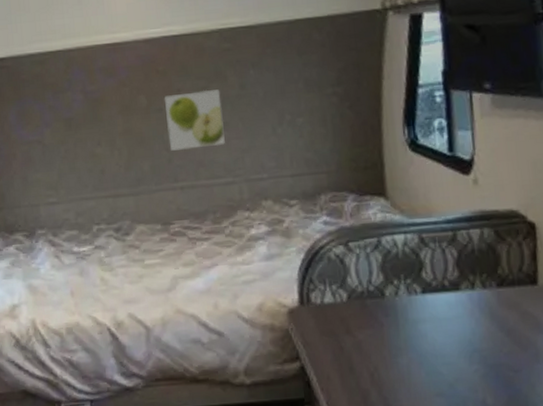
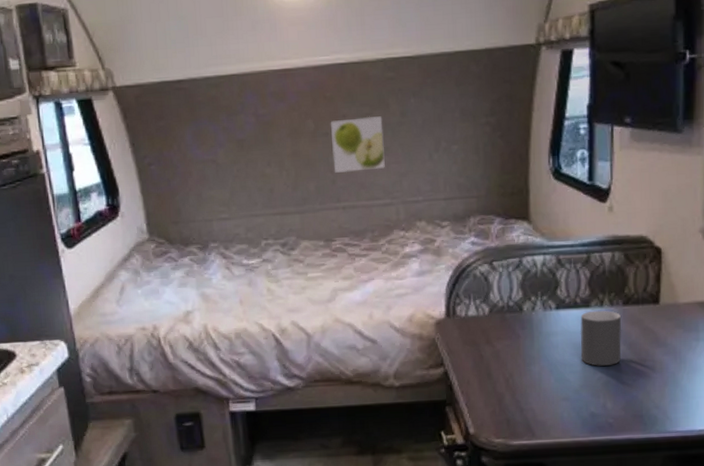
mug: none [450,293,499,357] -> present [580,310,622,366]

